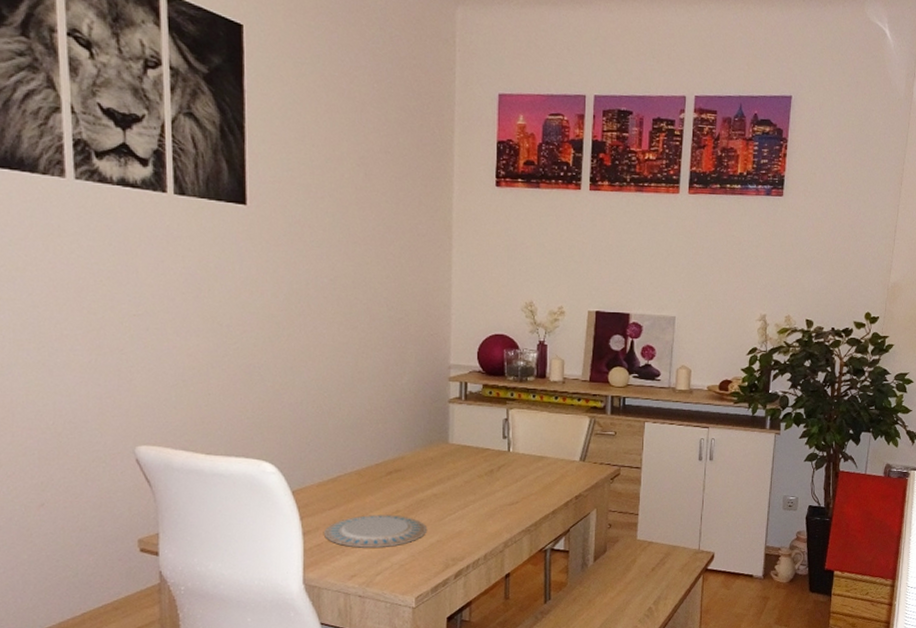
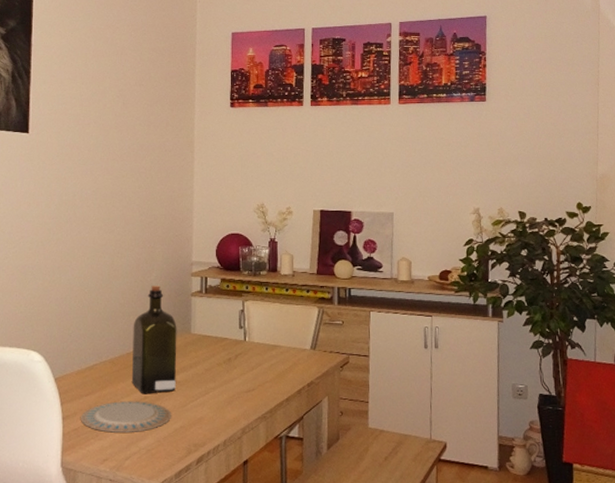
liquor: none [381,389,433,508] -> present [131,284,177,395]

